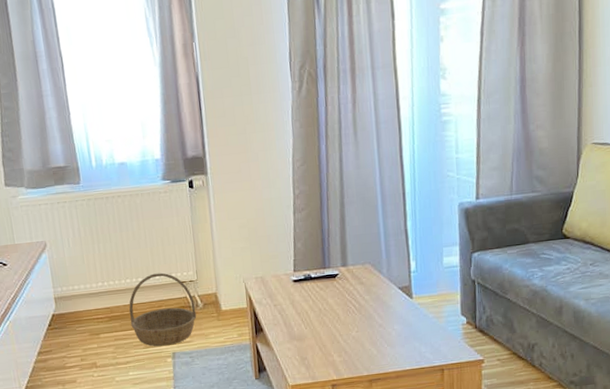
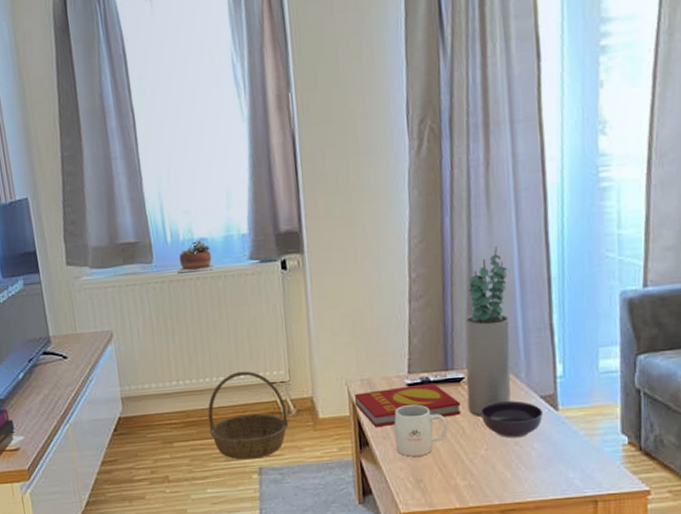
succulent plant: none [101,163,134,193] -> present [177,239,216,274]
book: none [250,278,337,316] -> present [354,382,461,427]
mug: none [283,296,327,339] -> present [394,404,448,457]
vase: none [338,168,376,306] -> present [464,246,511,417]
bowl: none [352,291,401,322] -> present [481,401,544,438]

